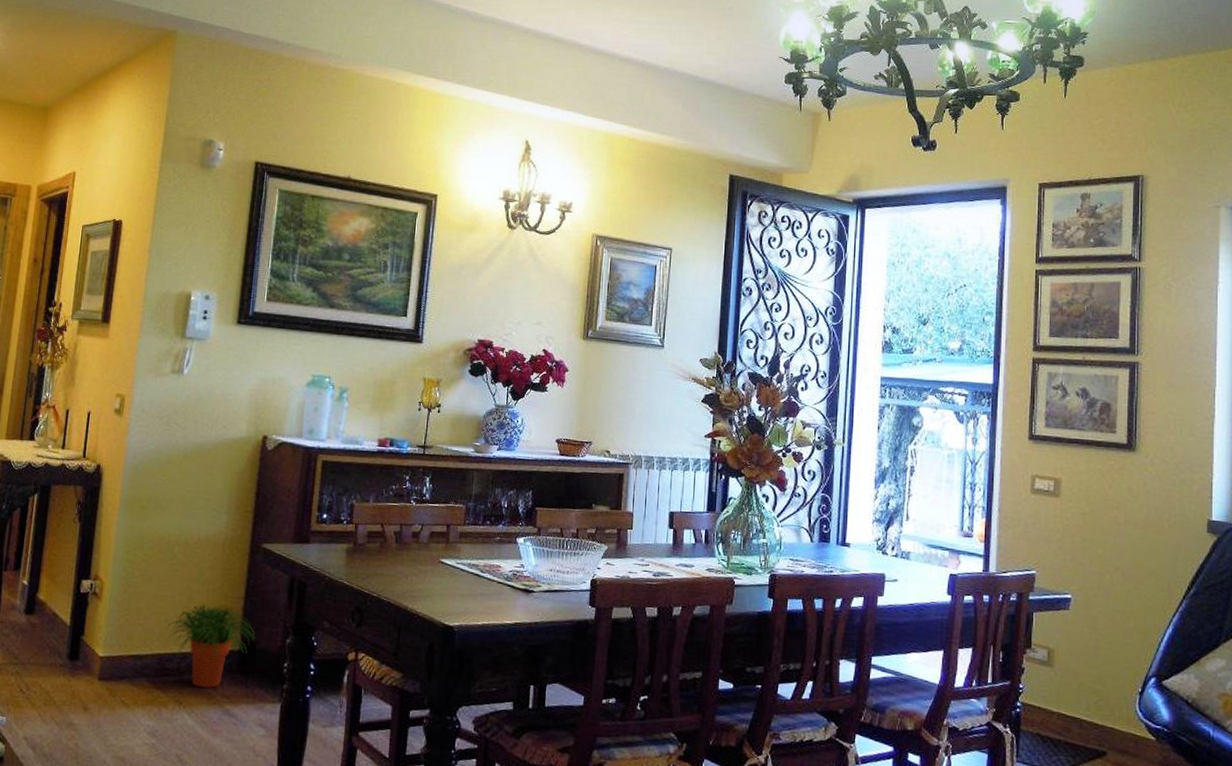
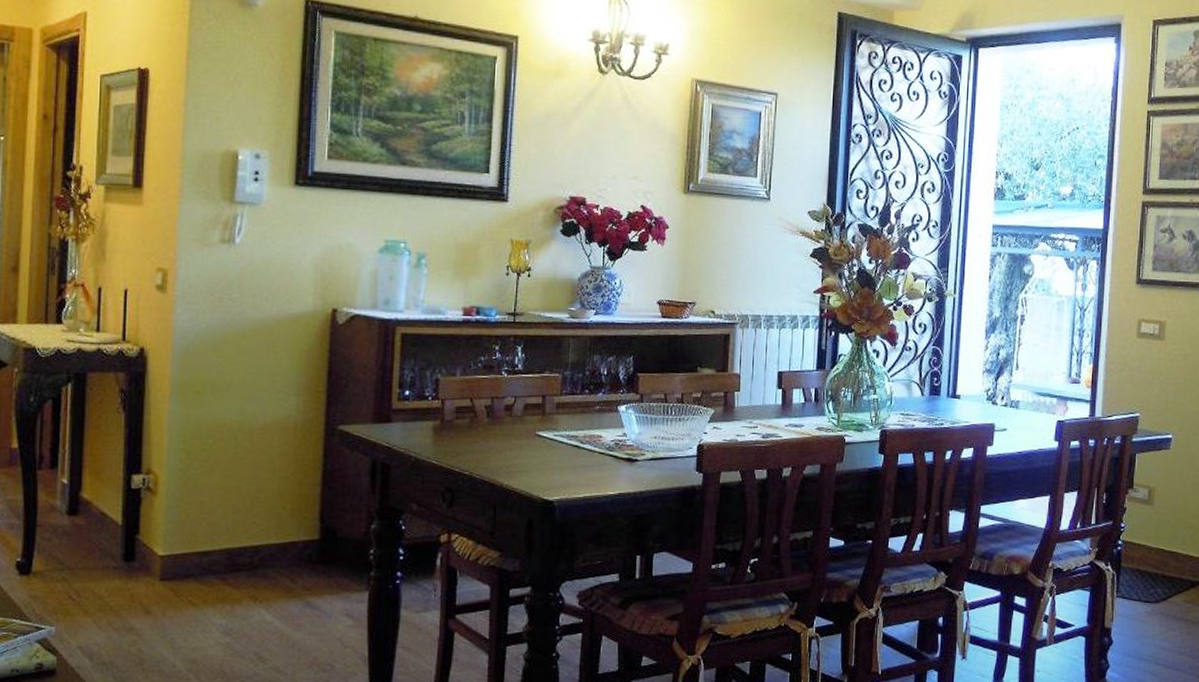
potted plant: present [167,604,256,688] -> none [235,492,337,582]

